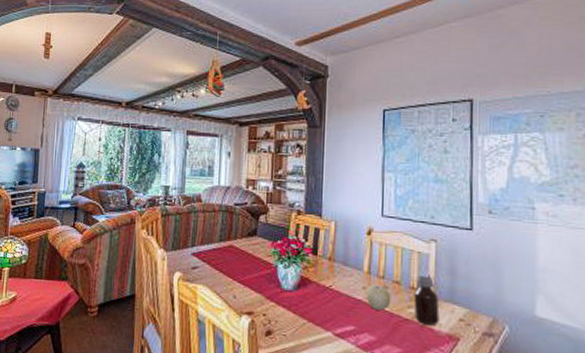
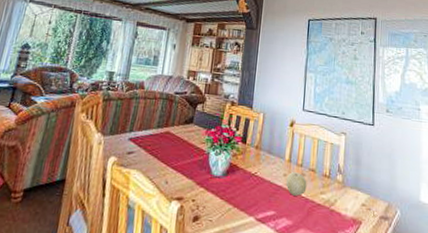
bottle: present [414,275,440,326] -> none [325,164,347,210]

